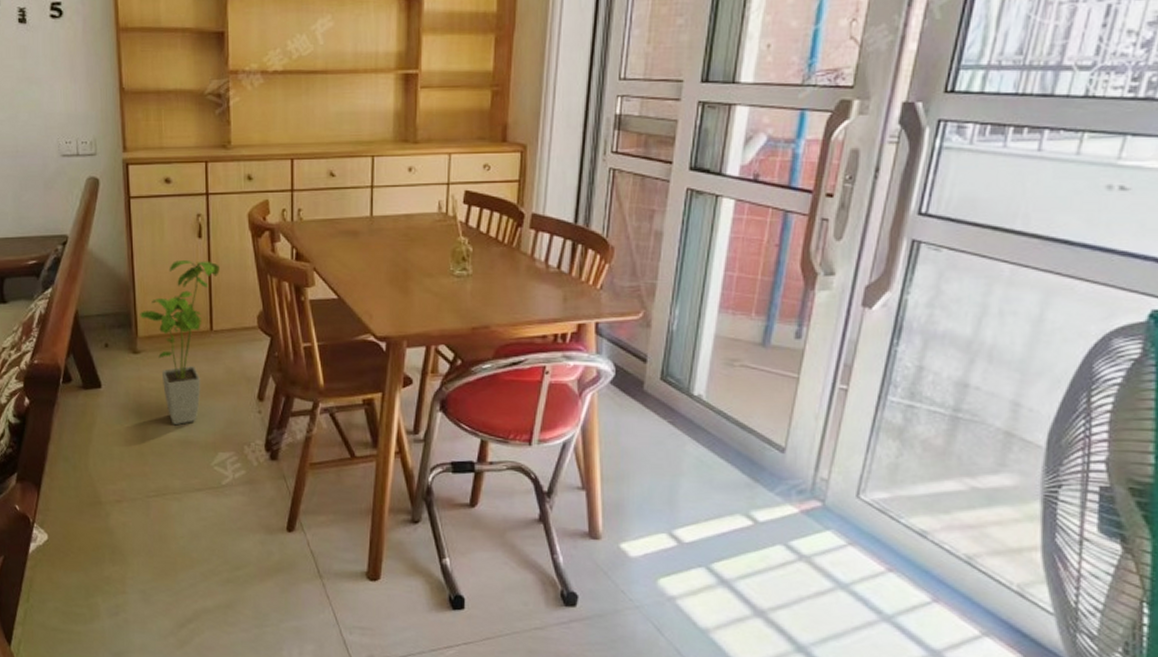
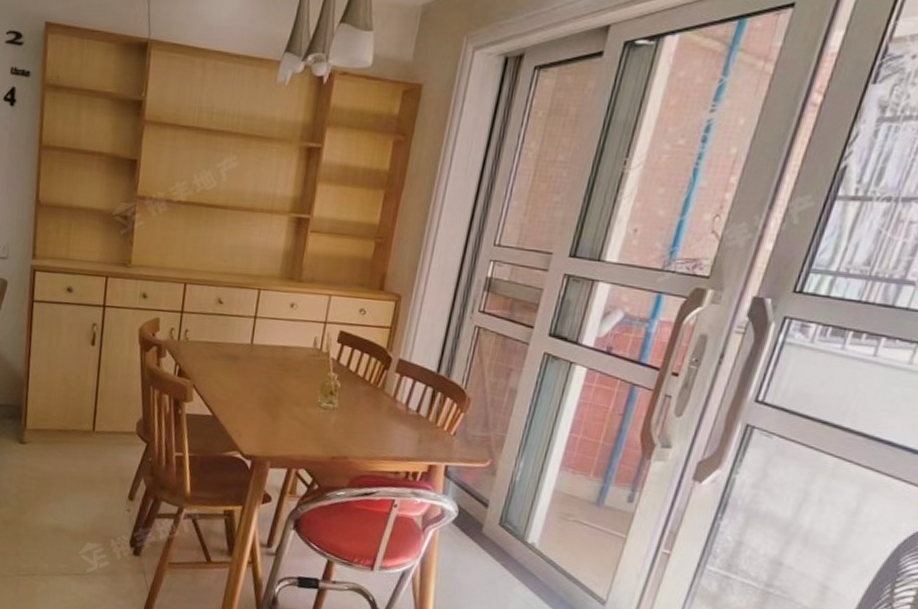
house plant: present [140,260,220,426] -> none [30,363,108,514]

